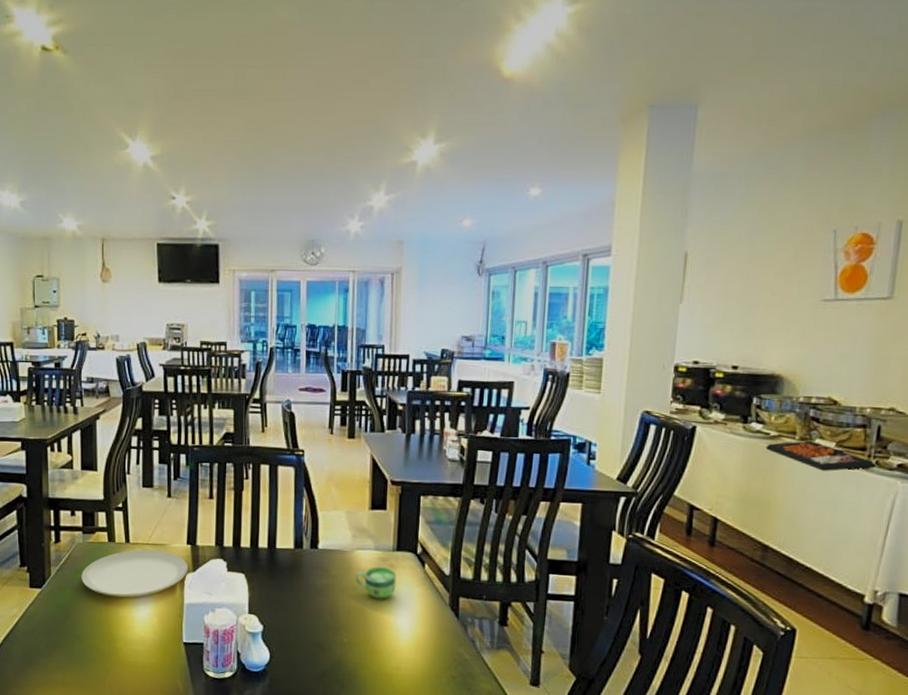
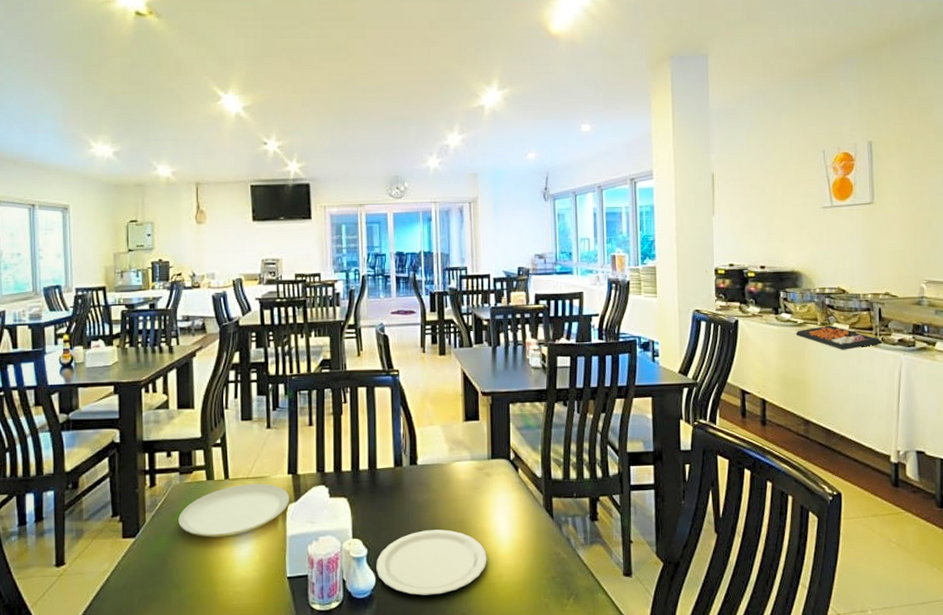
plate: none [270,614,385,679] -> present [375,529,487,596]
cup: present [354,567,397,599] -> none [454,476,493,508]

